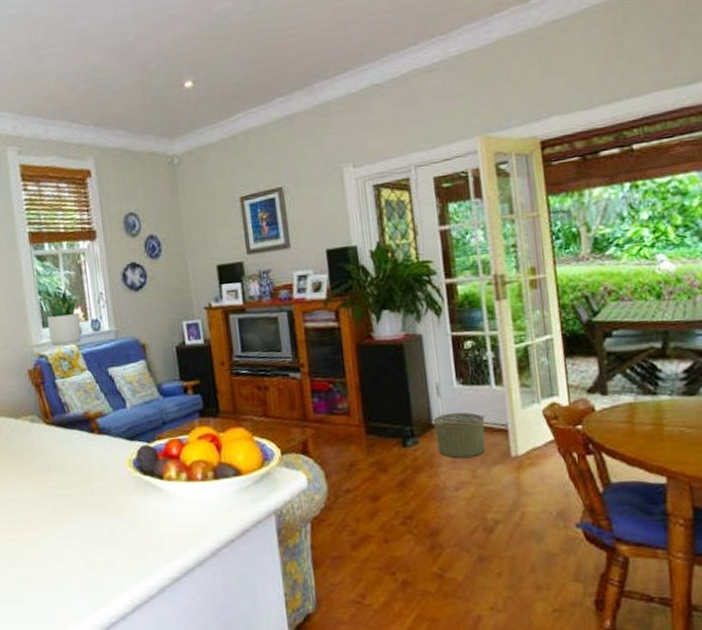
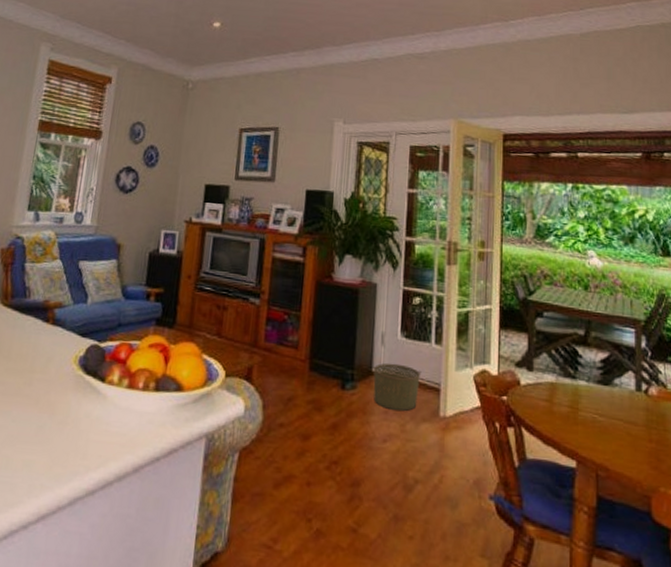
planter: present [45,286,82,347] -> none [31,176,70,232]

